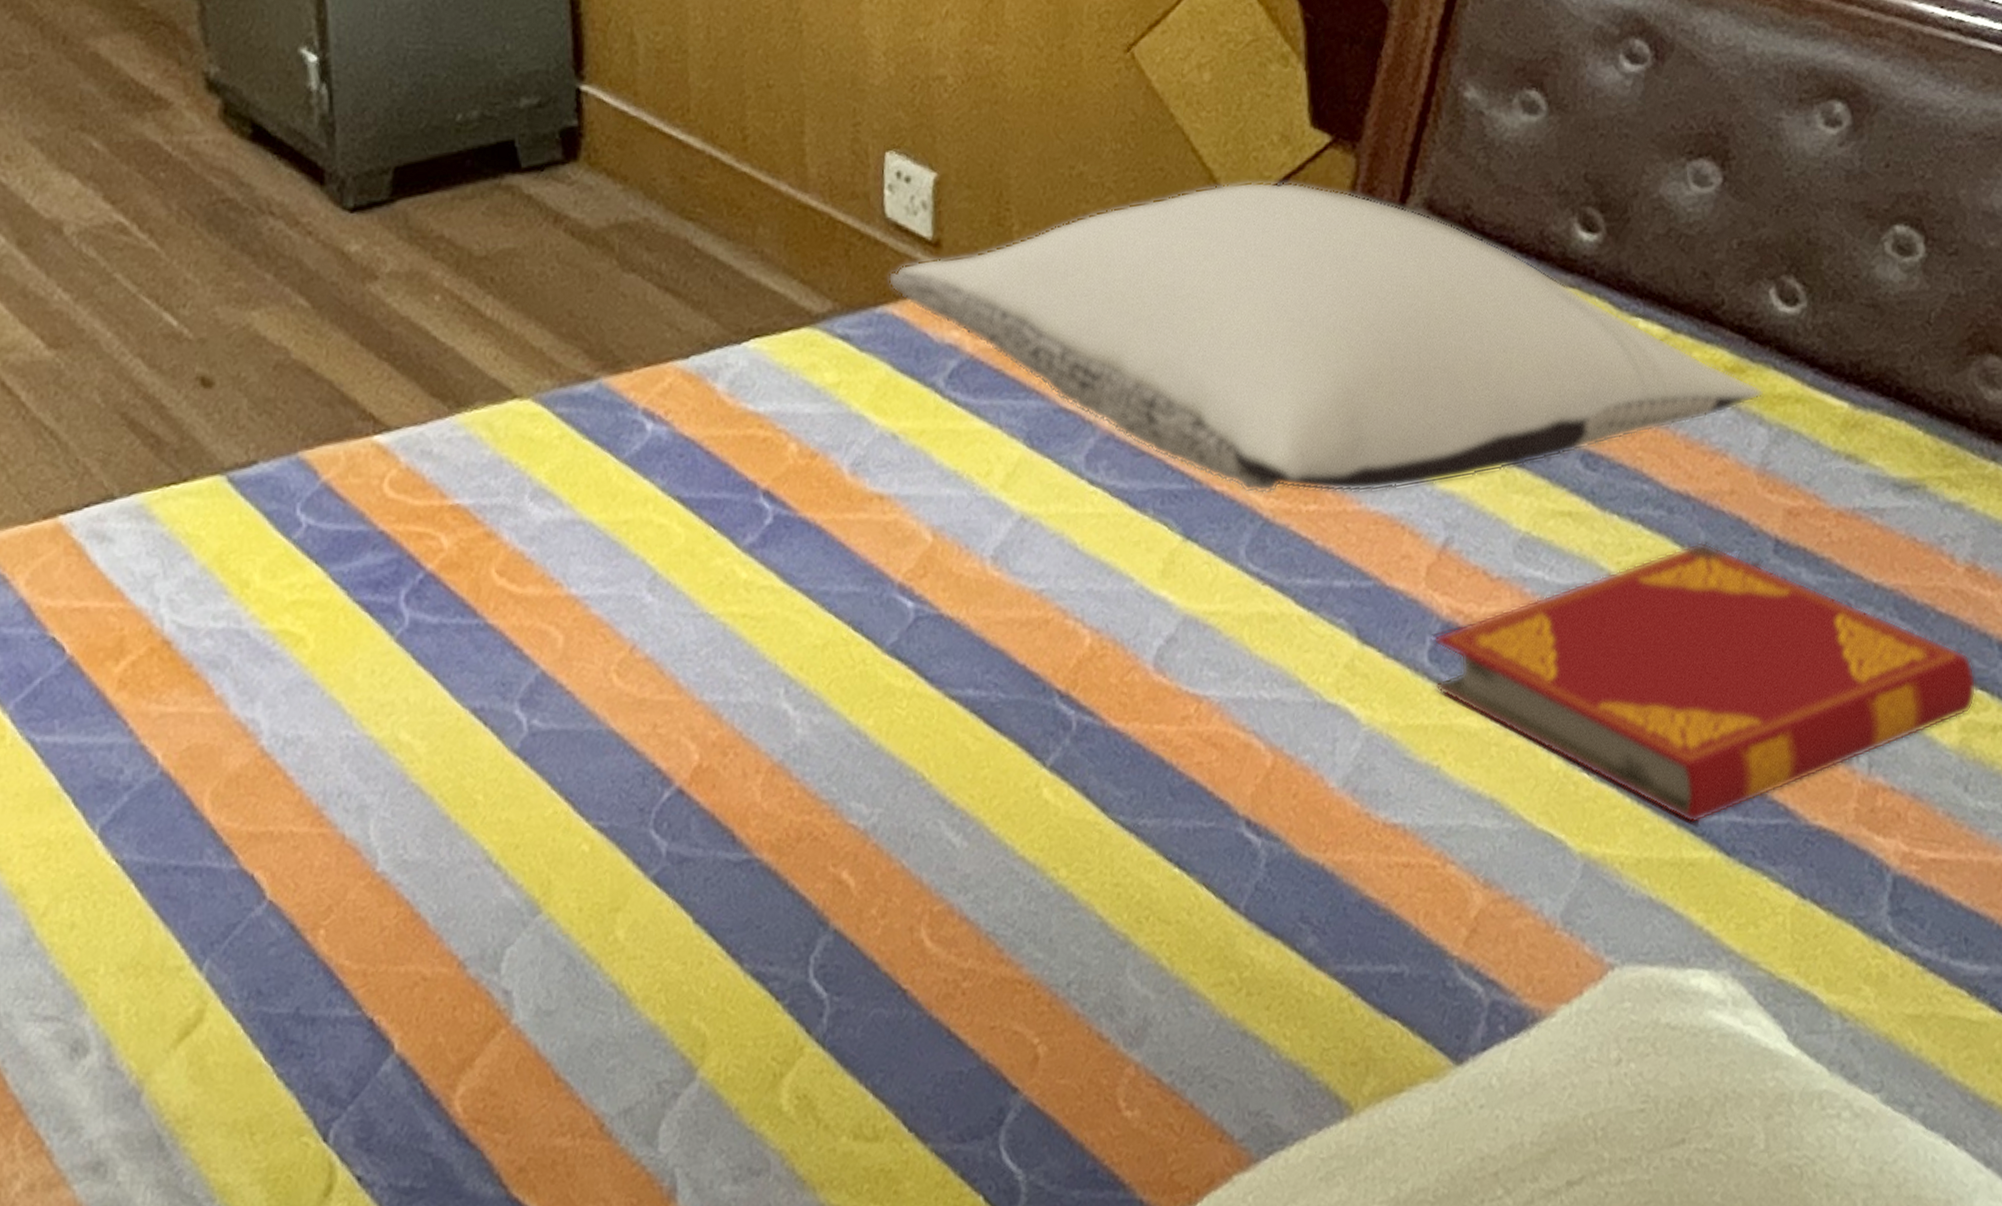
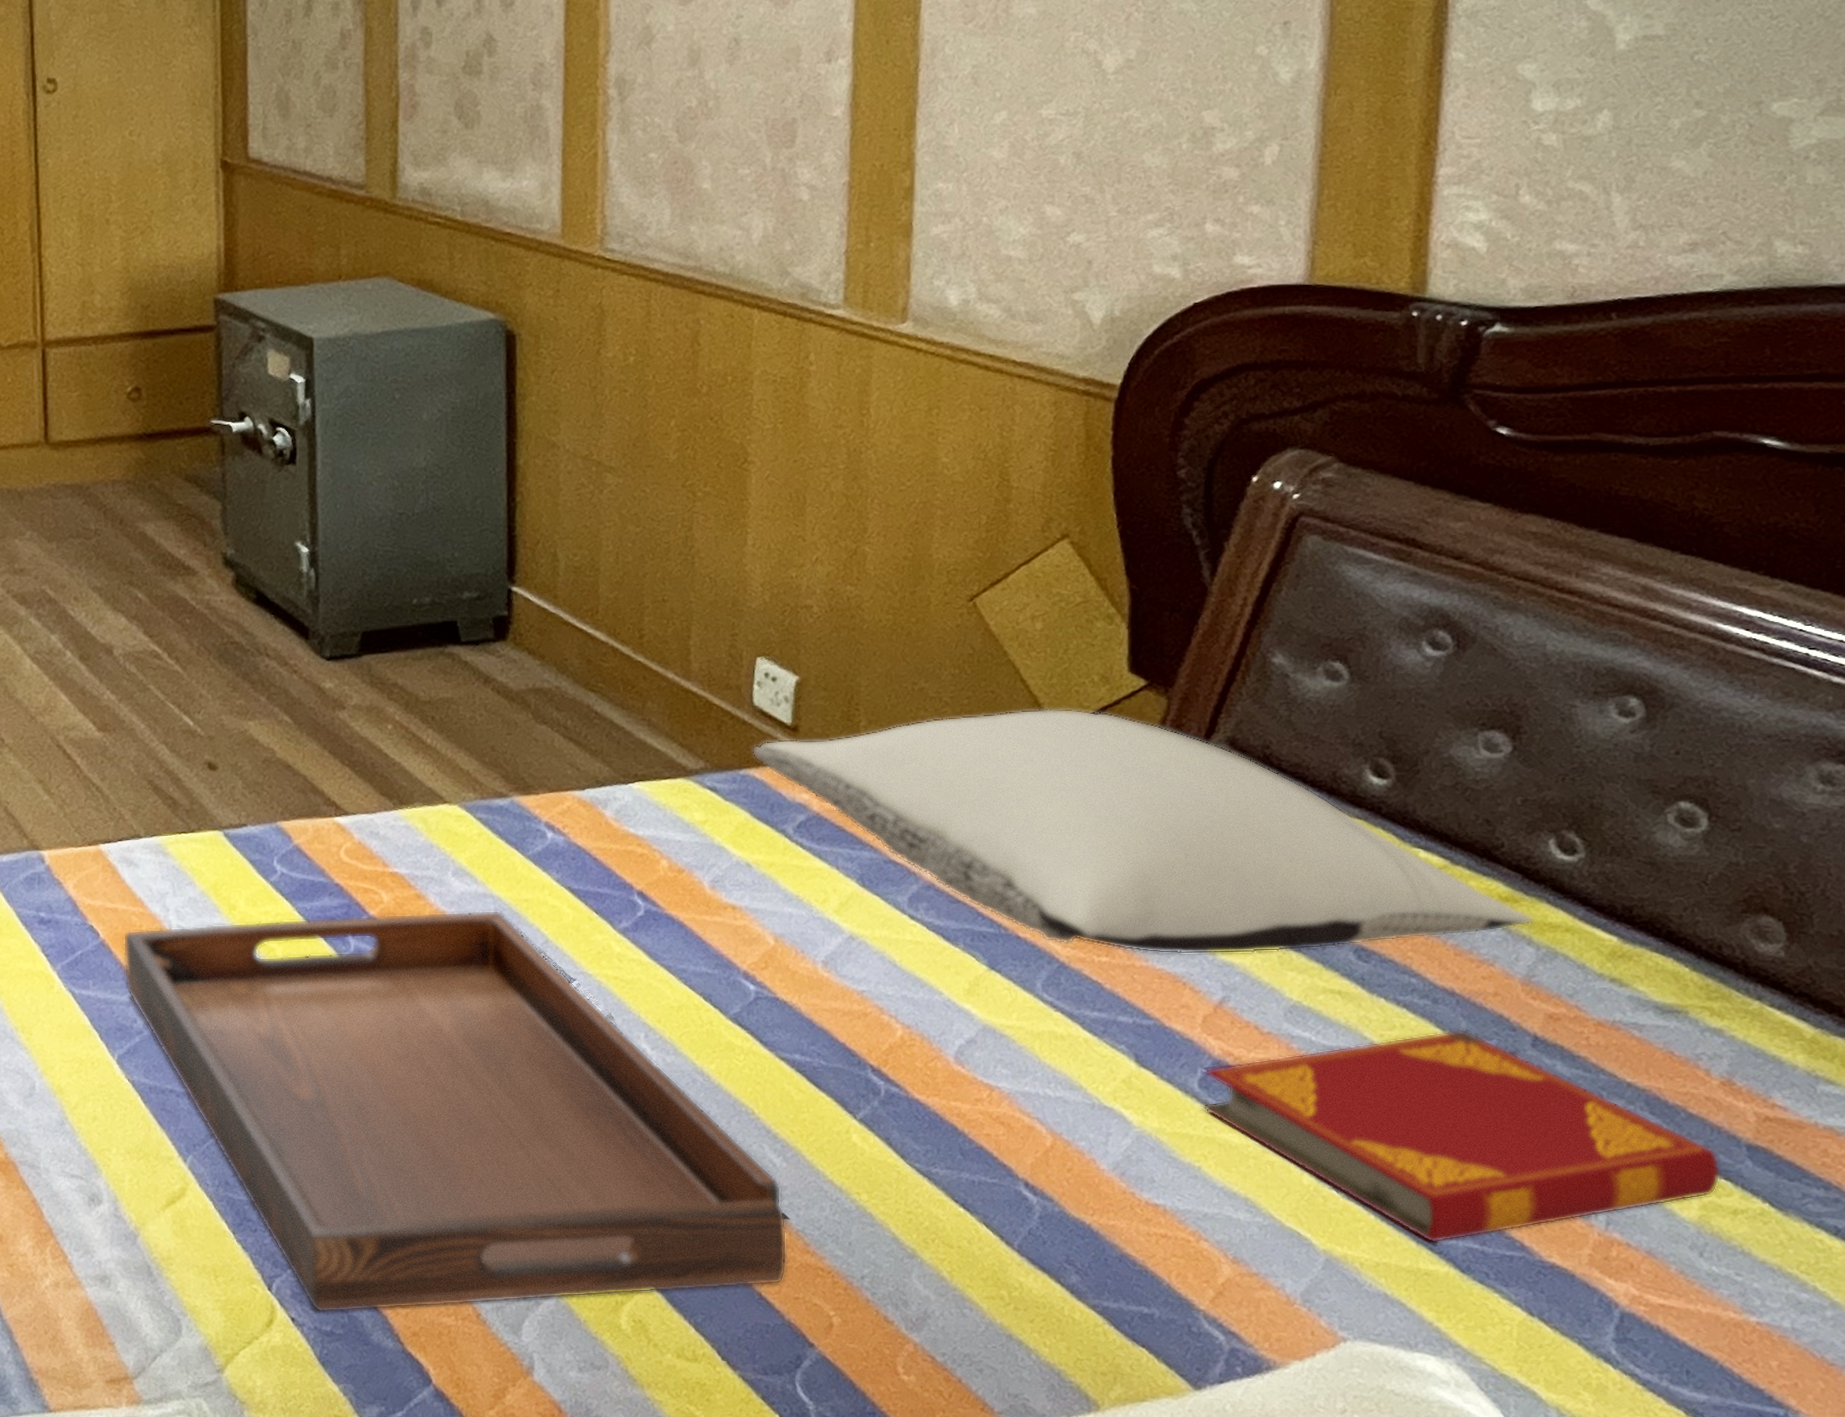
serving tray: none [97,540,978,1162] -> present [123,910,787,1313]

